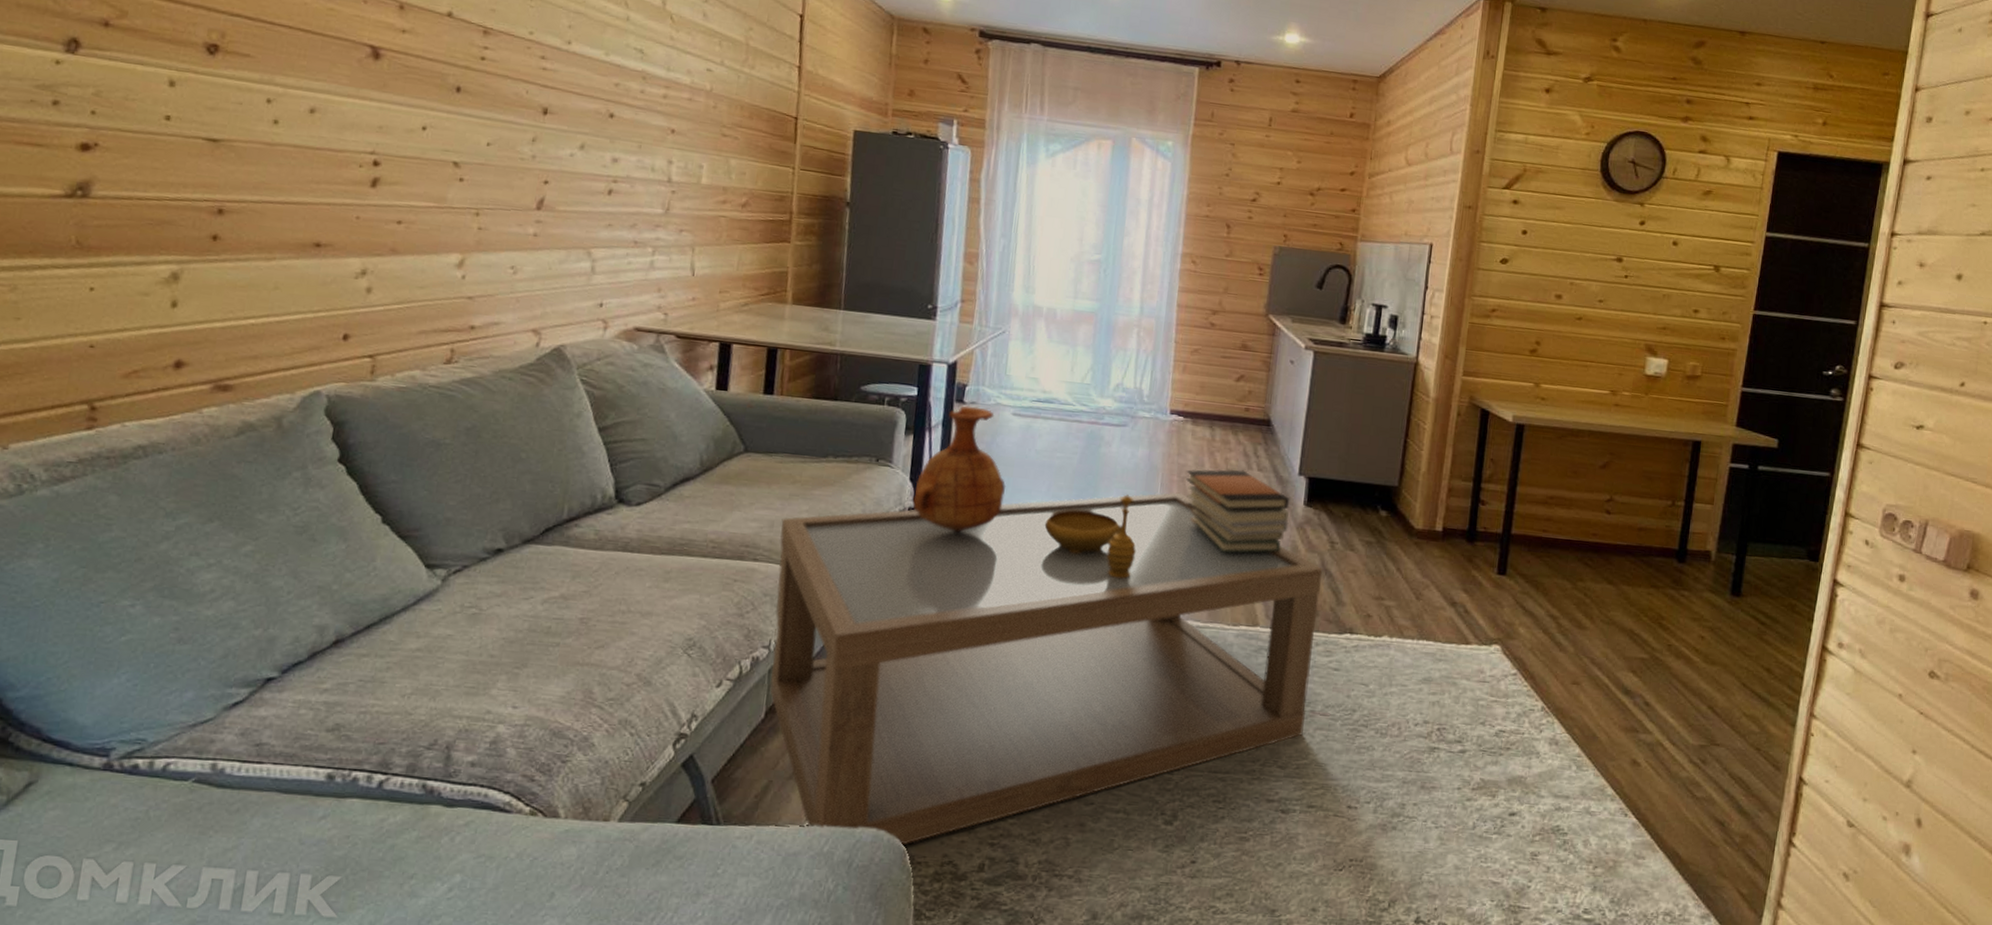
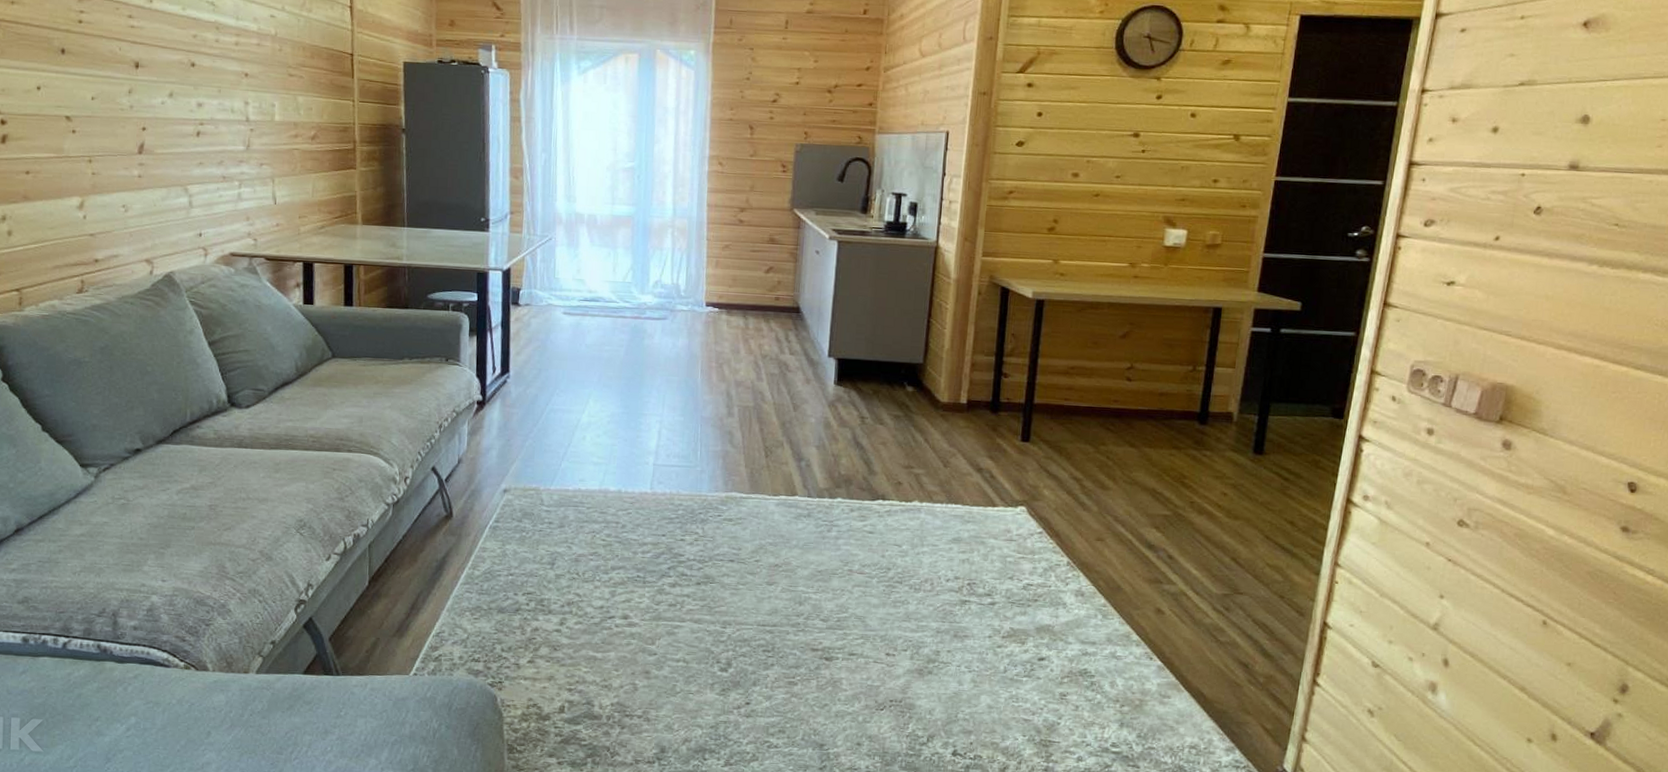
coffee table: present [769,492,1323,846] -> none [369,377,855,692]
vase: present [913,405,1007,533] -> none [480,307,562,421]
decorative bowl: present [1043,494,1138,579] -> none [597,381,683,457]
book stack: present [1186,469,1290,553] -> none [723,354,821,431]

